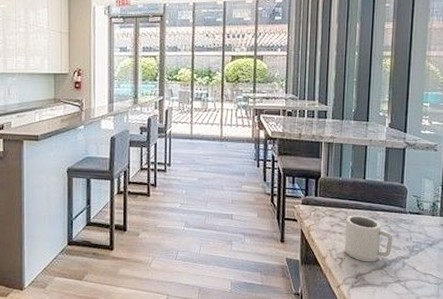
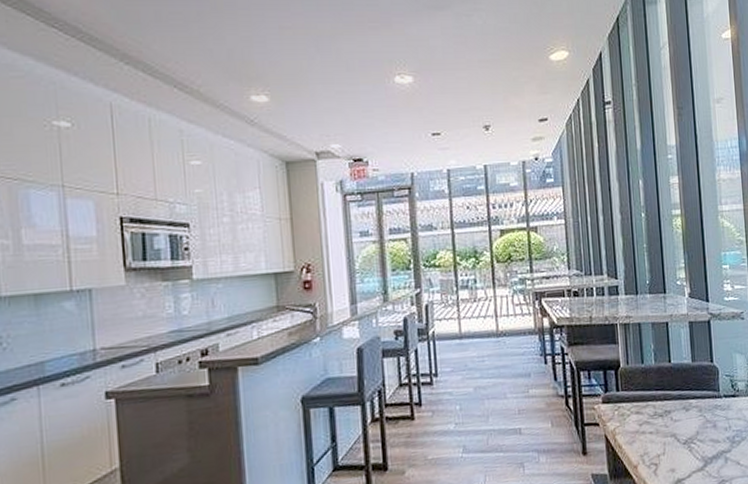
cup: present [344,215,393,262] -> none [655,407,711,464]

